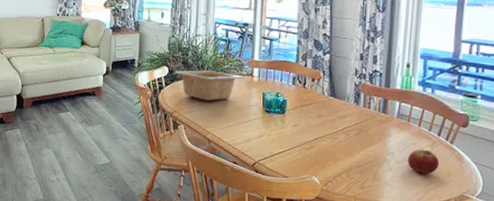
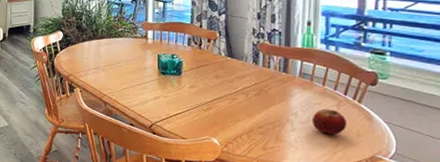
serving bowl: present [174,70,244,101] -> none [69,34,139,64]

